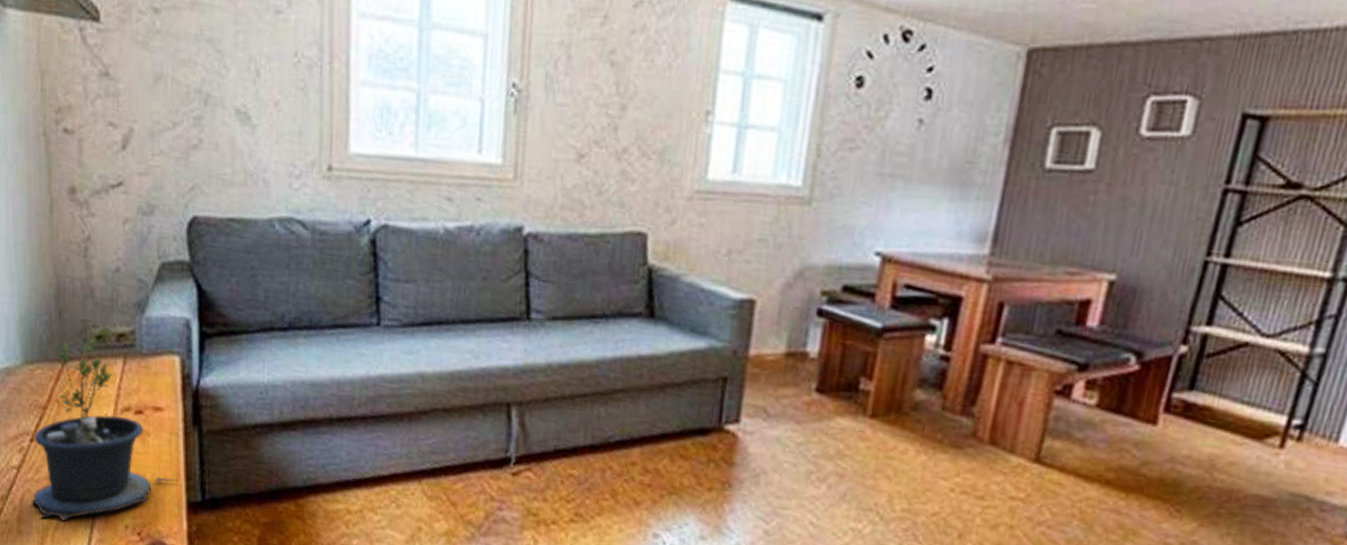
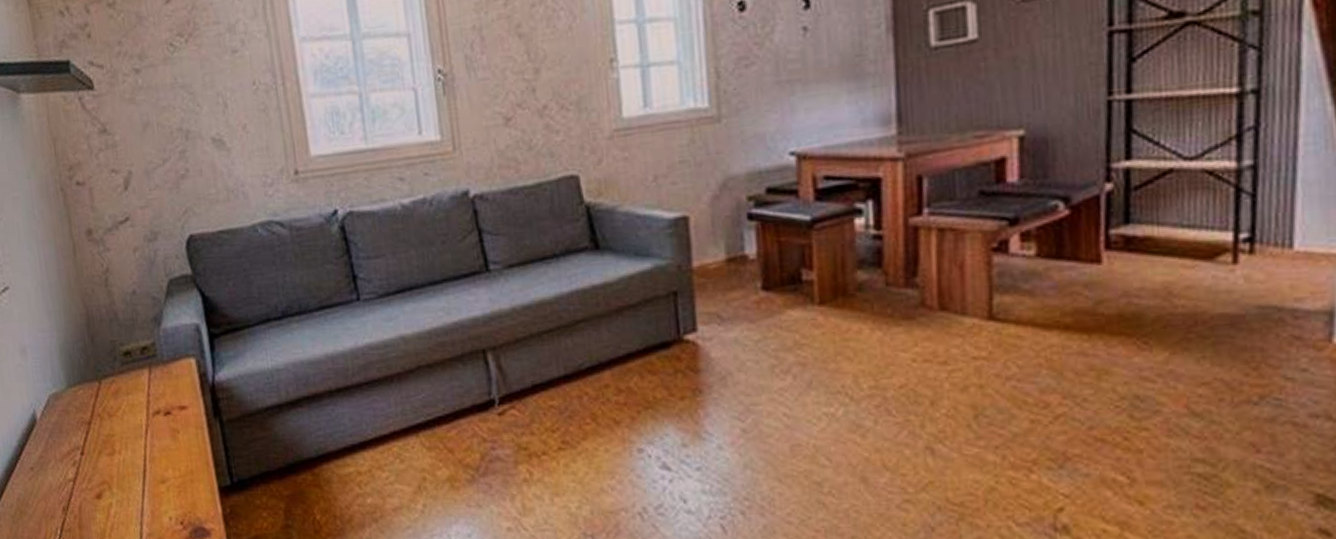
potted plant: present [31,325,179,521] -> none [84,342,209,523]

